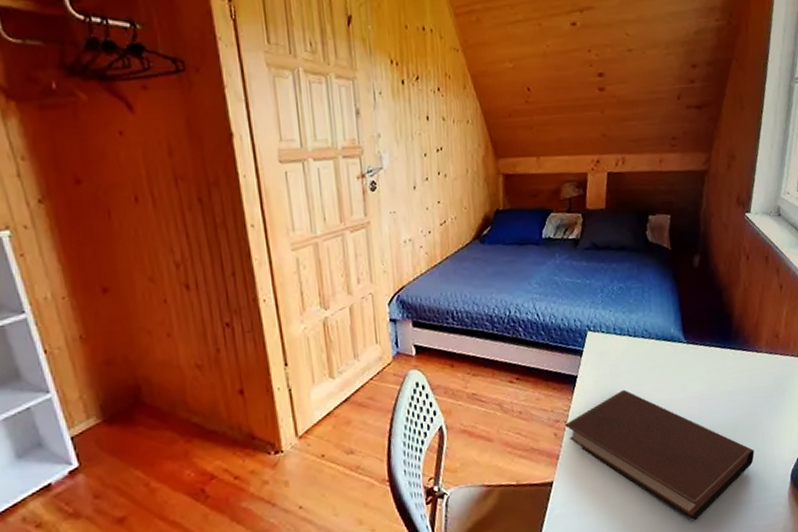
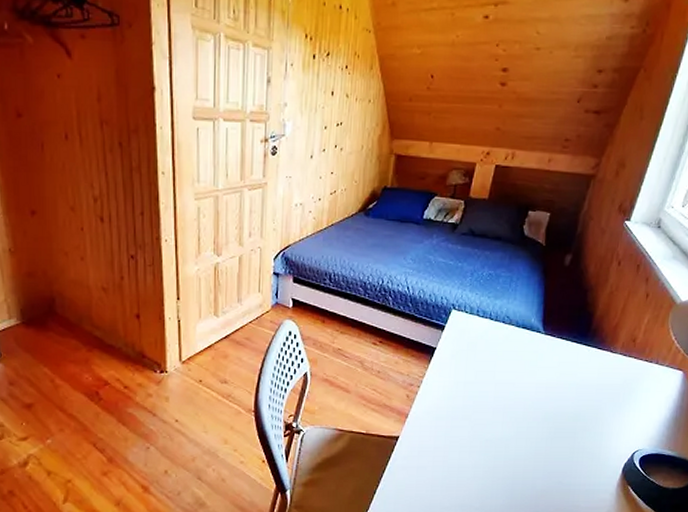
notebook: present [564,389,755,521] -> none [417,366,592,492]

